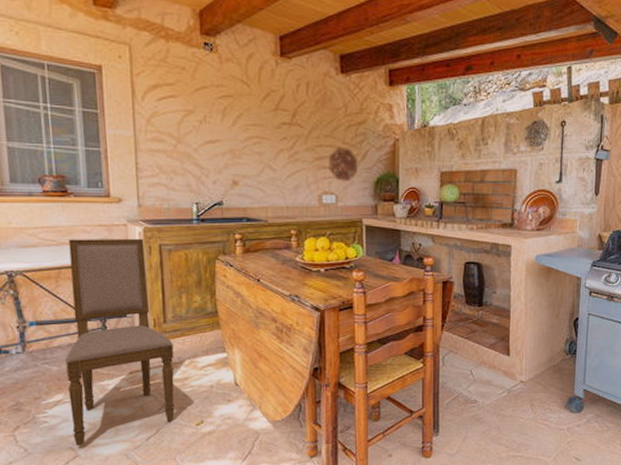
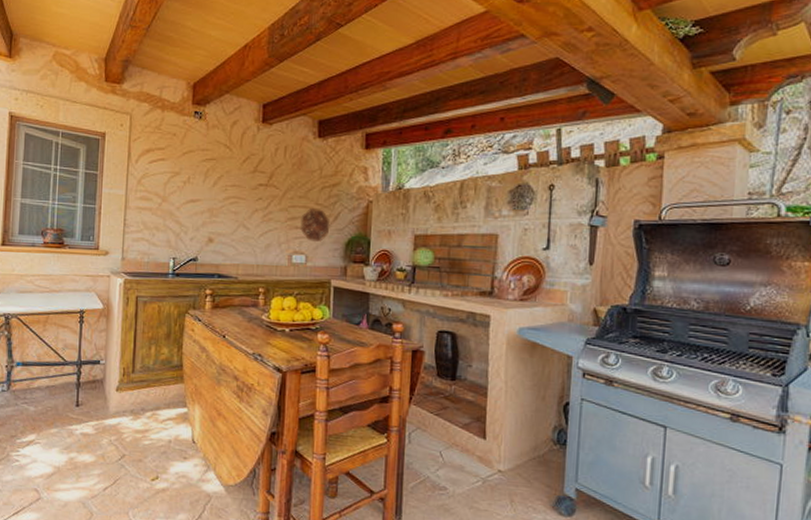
dining chair: present [65,238,175,446] -> none [39,287,138,489]

